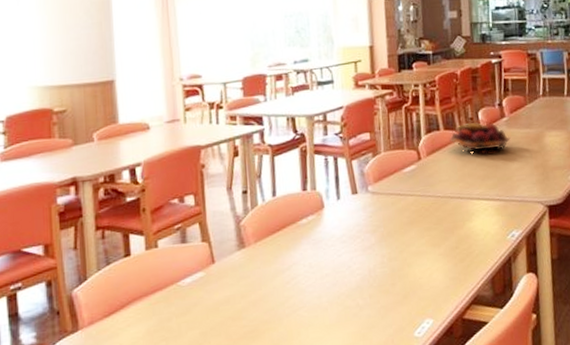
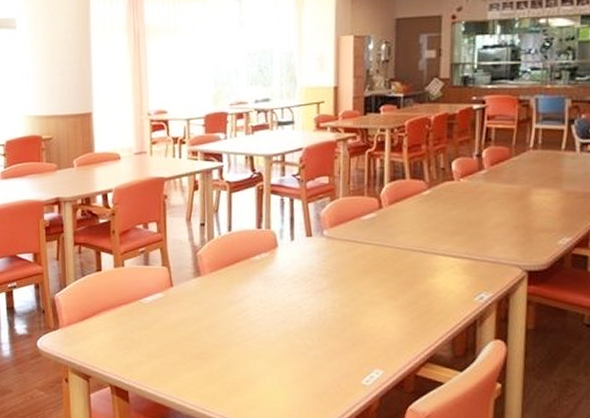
fruit basket: present [449,122,510,154] -> none [416,172,488,208]

